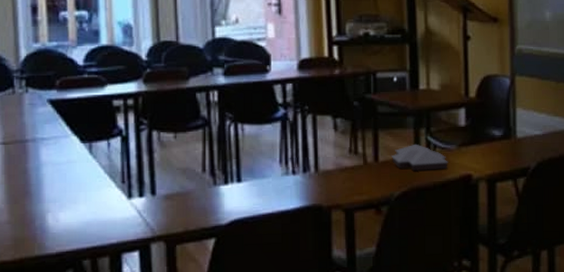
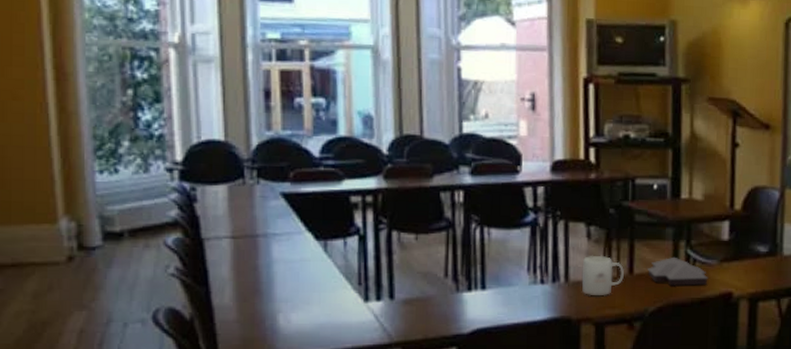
mug: none [330,145,370,183] -> present [581,255,624,295]

